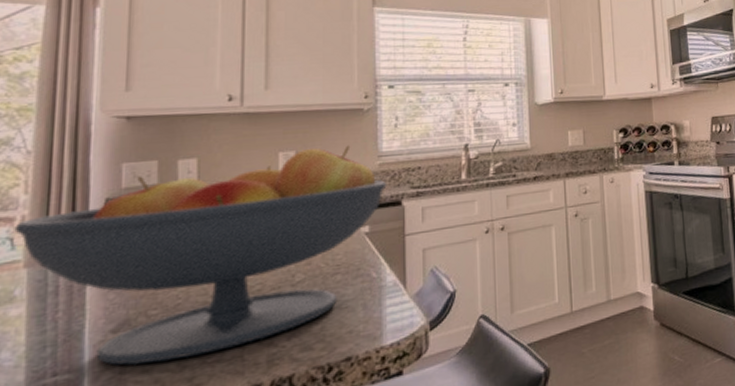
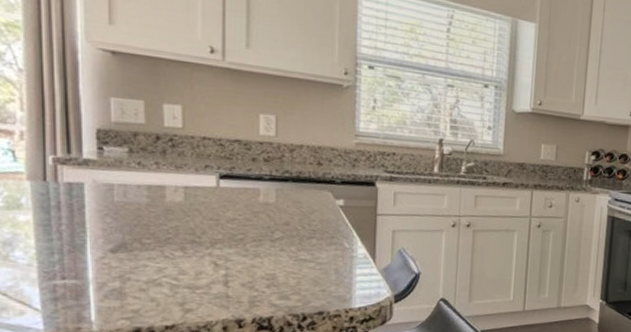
fruit bowl: present [14,145,387,366] -> none [14,113,363,286]

